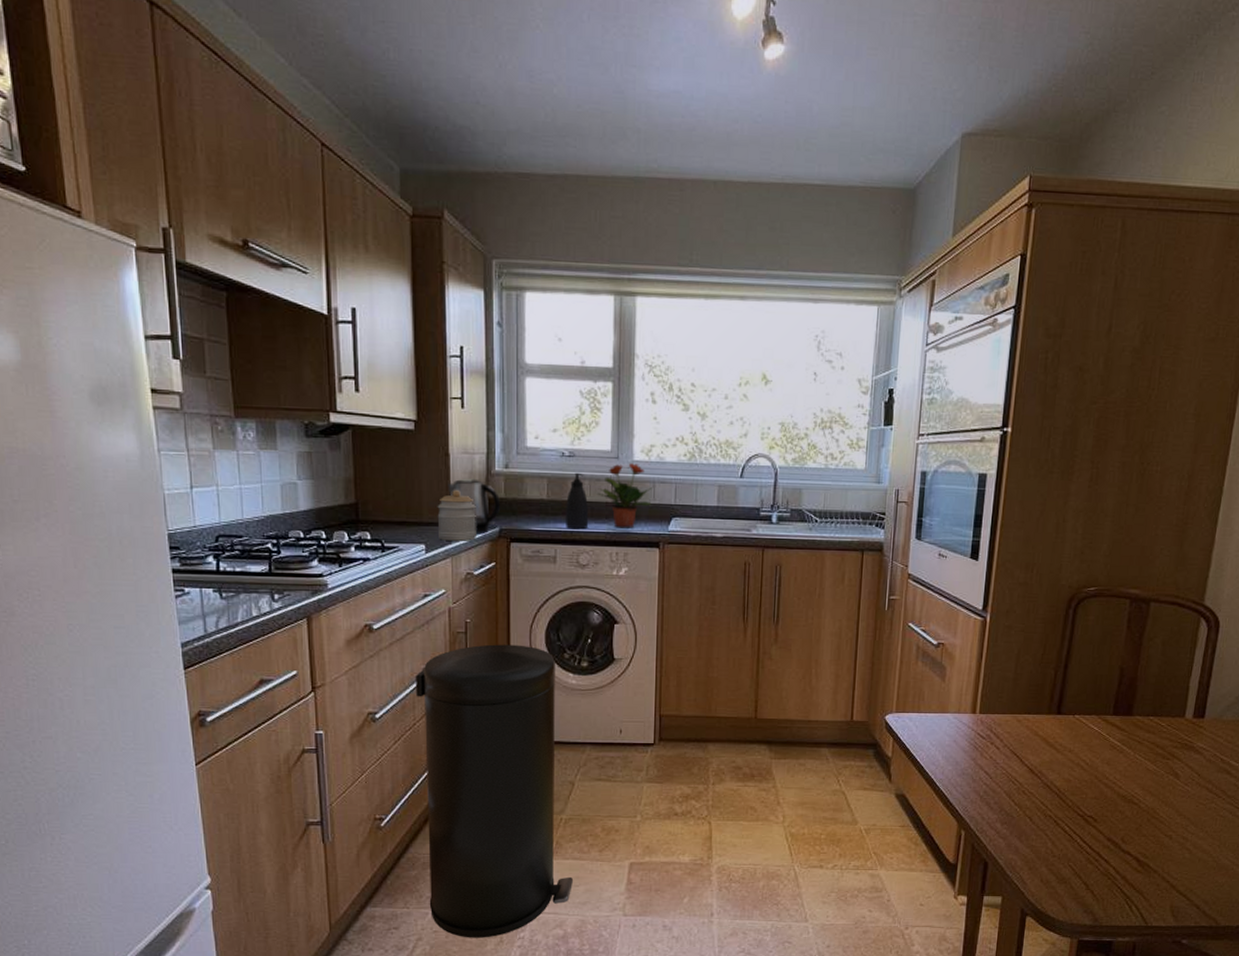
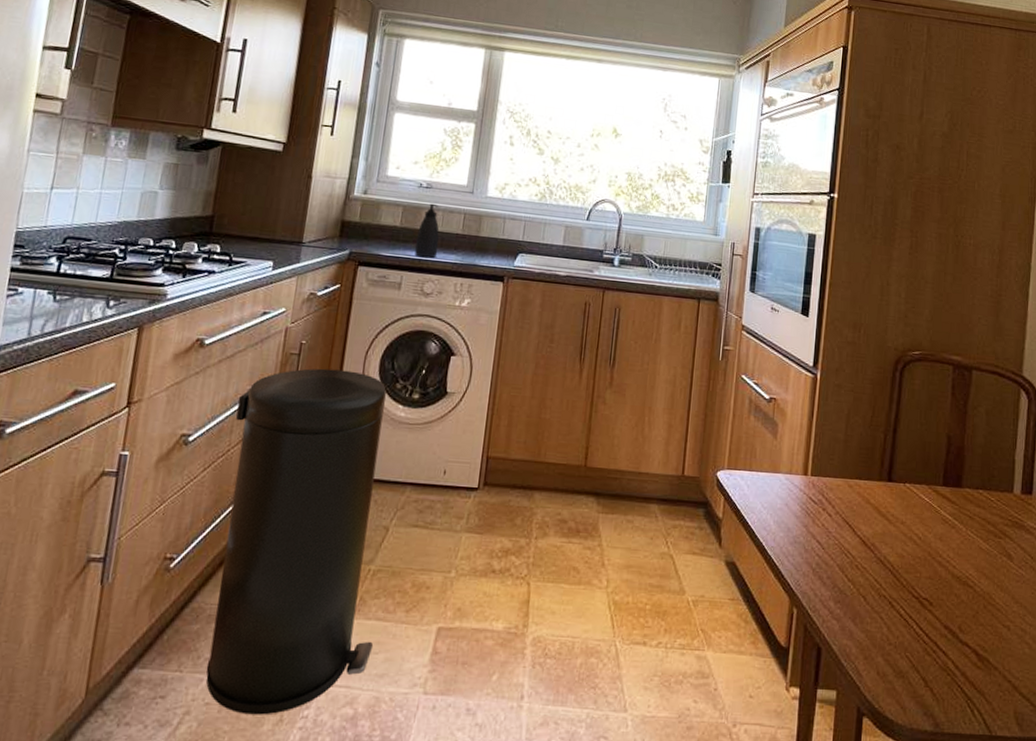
jar: present [437,490,478,541] -> none [287,211,330,261]
kettle: present [448,478,501,534] -> none [305,200,355,255]
potted plant: present [596,463,654,528] -> none [448,198,504,260]

